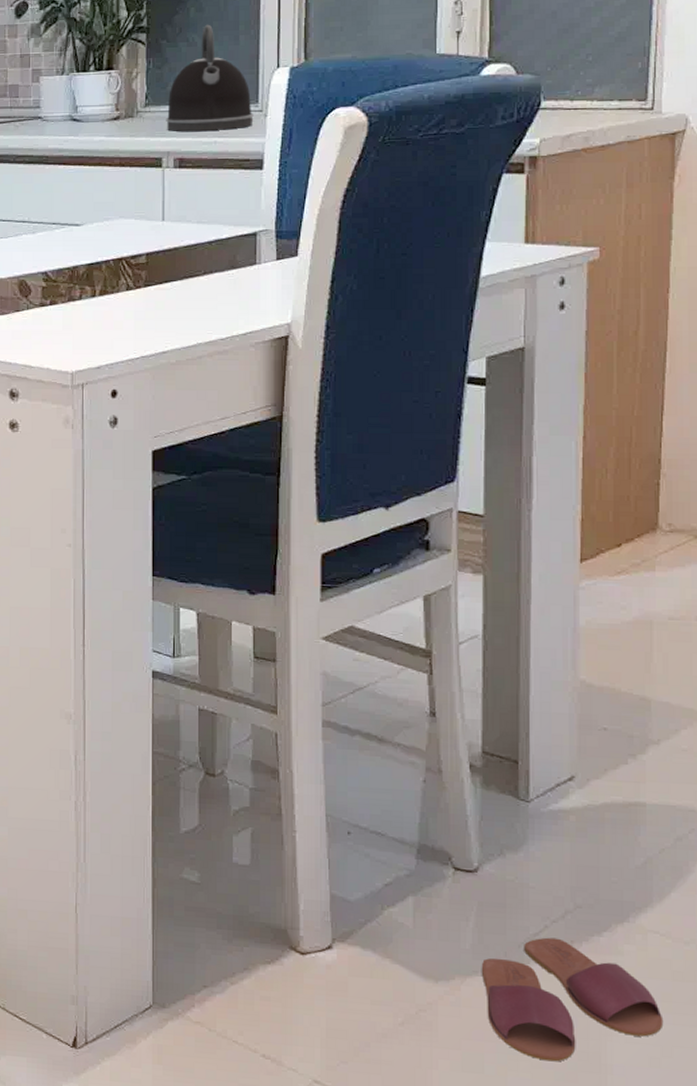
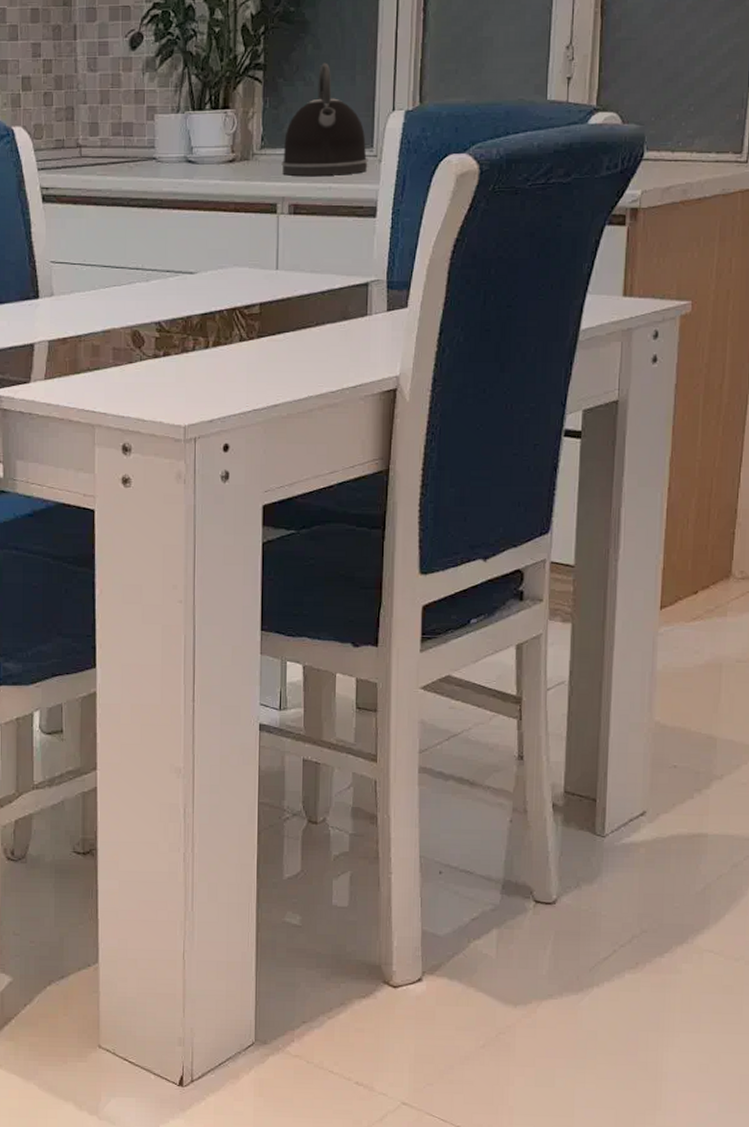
slippers: present [481,937,664,1062] -> none [555,961,713,1073]

